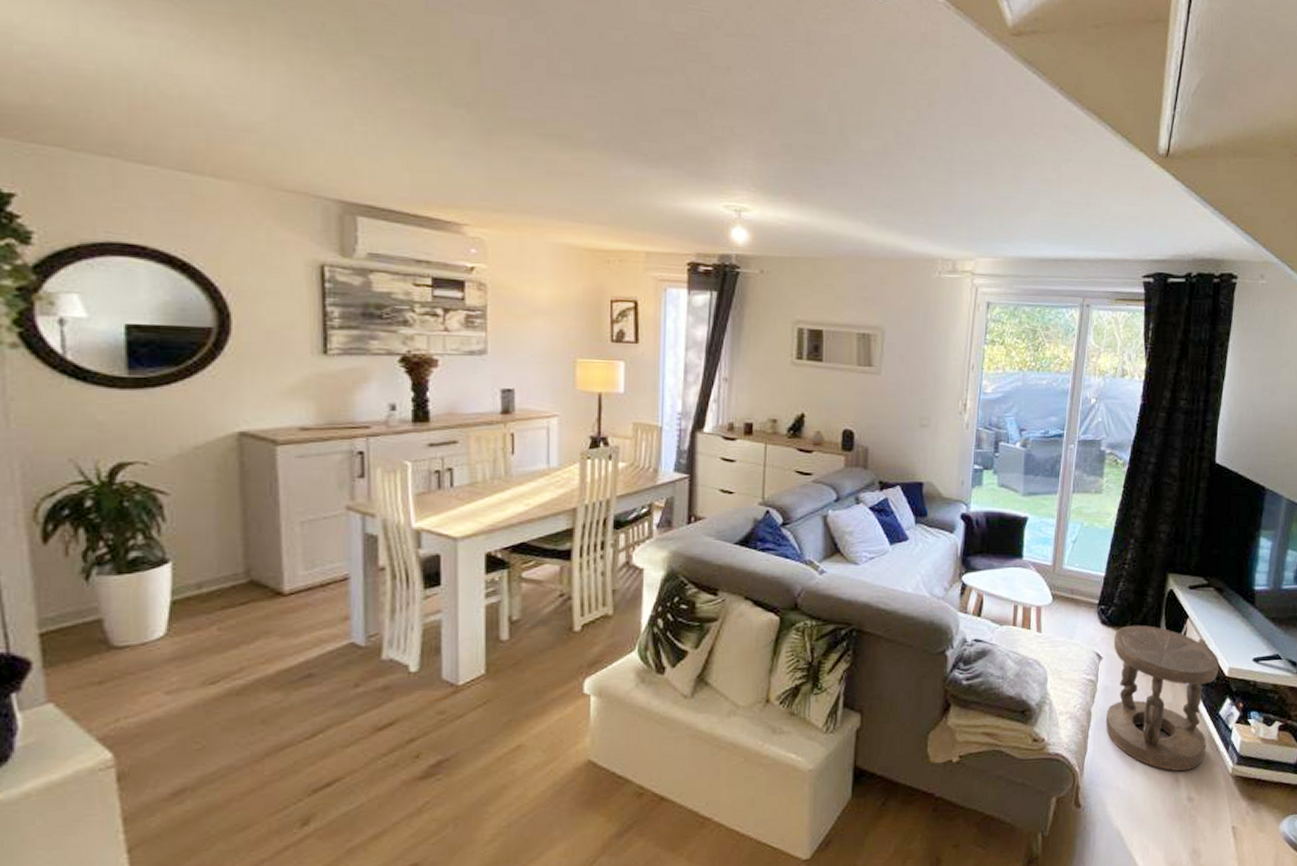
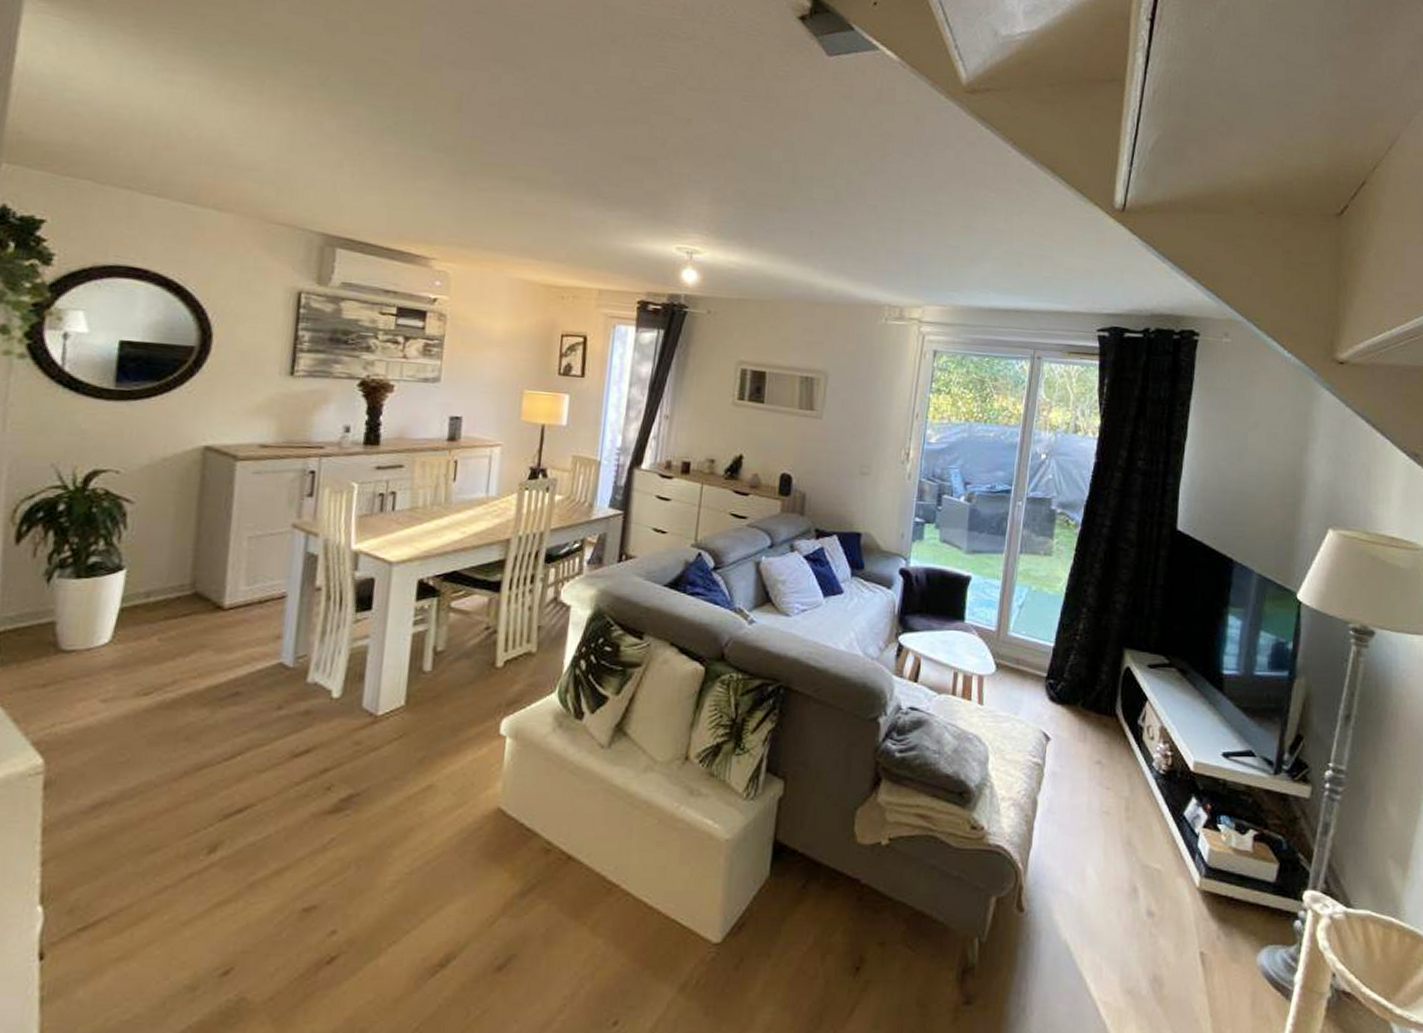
stool: present [1105,625,1220,771] -> none [1053,704,1184,880]

